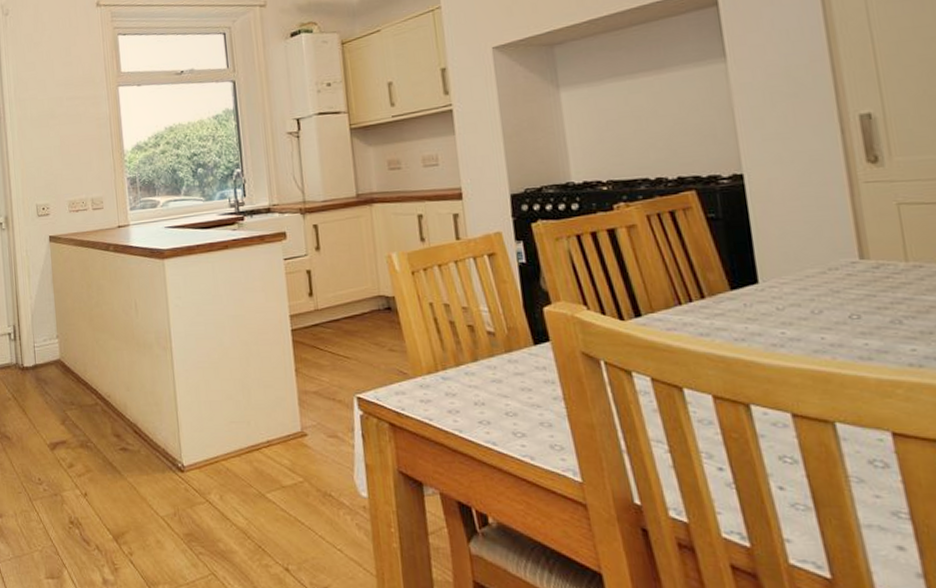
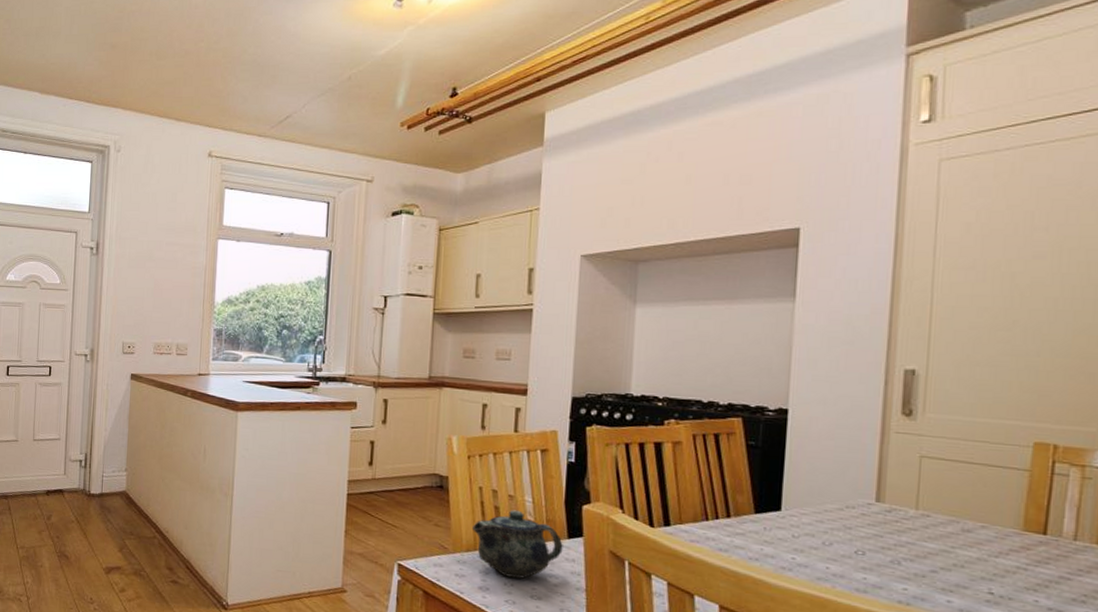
teapot: none [429,322,531,397] -> present [471,510,563,579]

